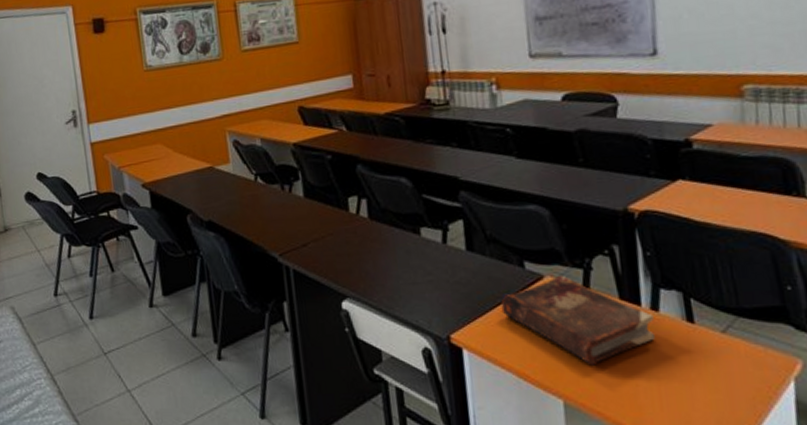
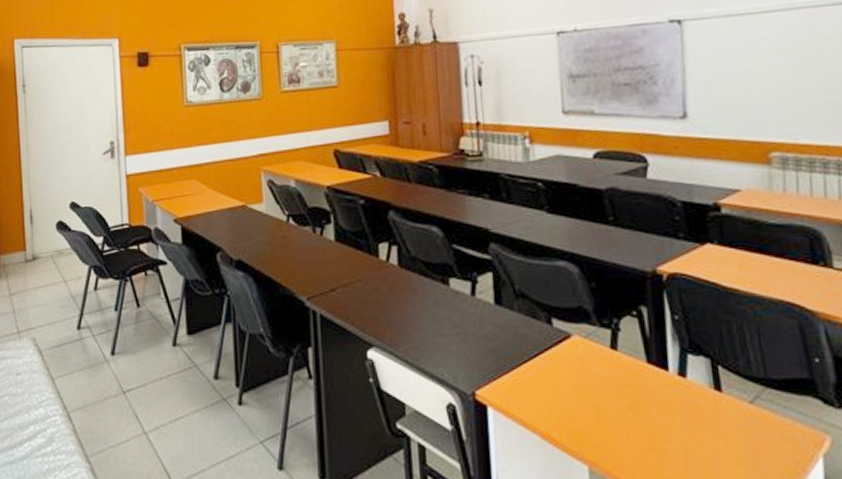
book: present [500,275,655,366] -> none [527,334,682,431]

